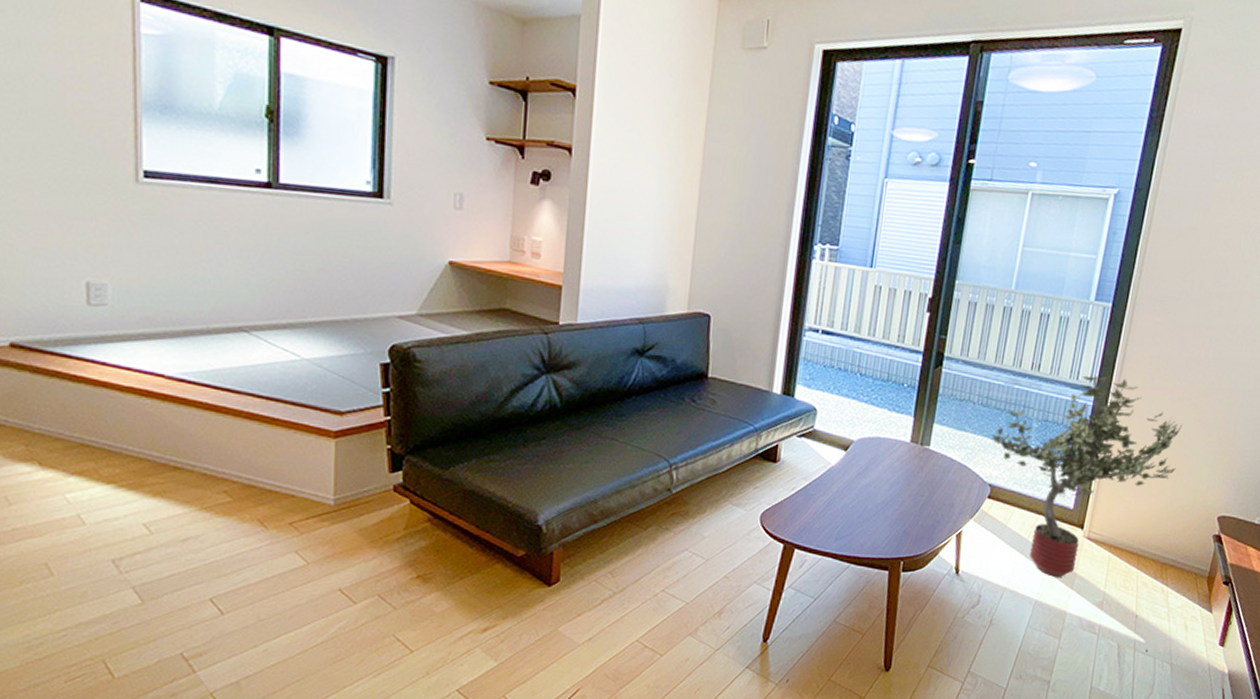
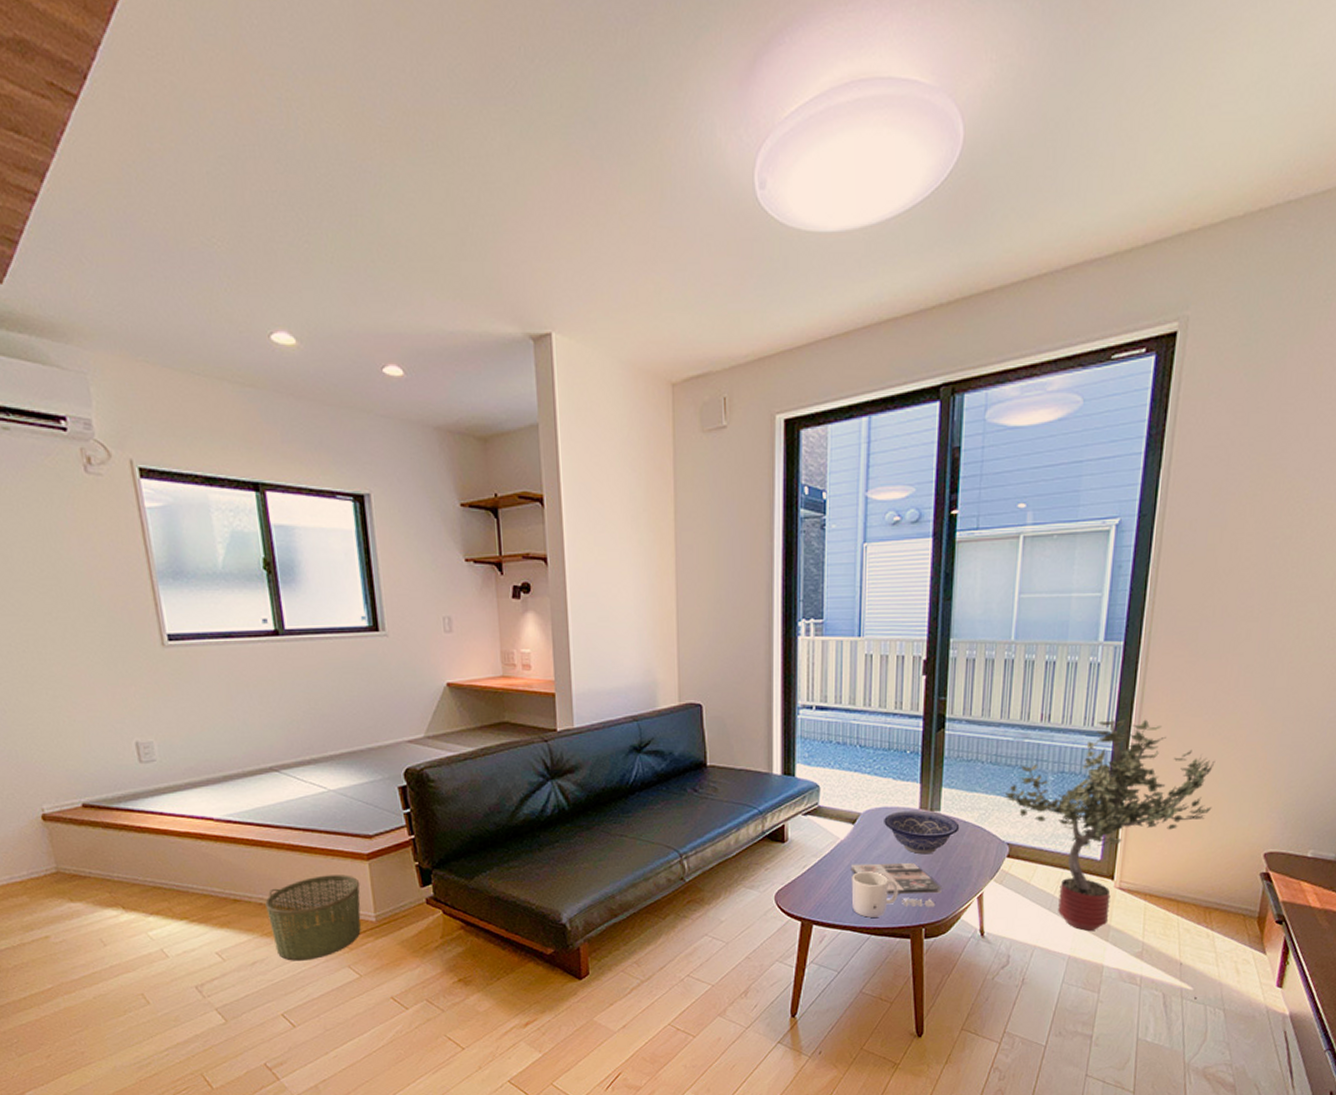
basket: none [210,449,323,542] -> present [265,875,361,961]
mug: none [835,498,882,546] -> present [851,870,898,918]
magazine: none [838,491,924,541] -> present [850,862,942,908]
decorative bowl: none [875,442,947,488] -> present [884,810,960,855]

